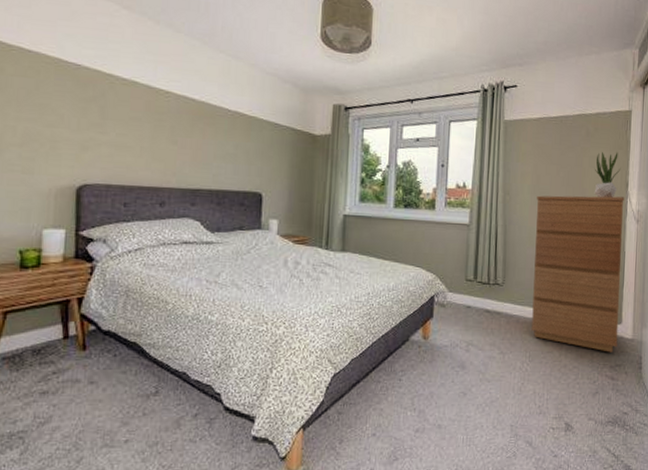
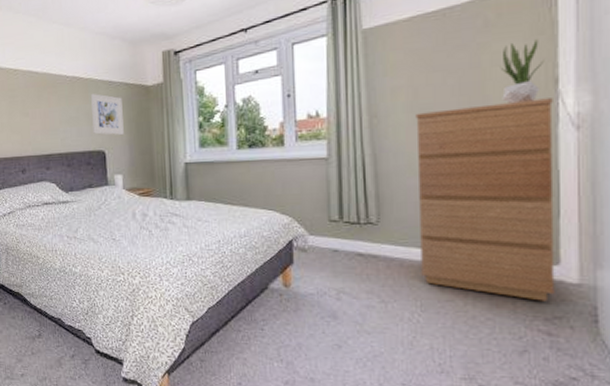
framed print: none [251,133,287,179] -> present [91,94,124,135]

